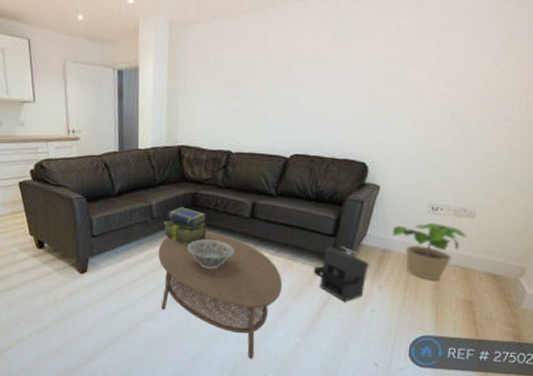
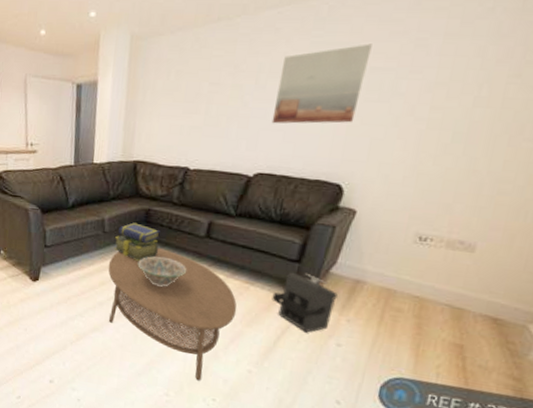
wall art: none [303,36,383,108] -> present [271,43,372,124]
potted plant: present [392,222,468,281] -> none [367,254,464,319]

